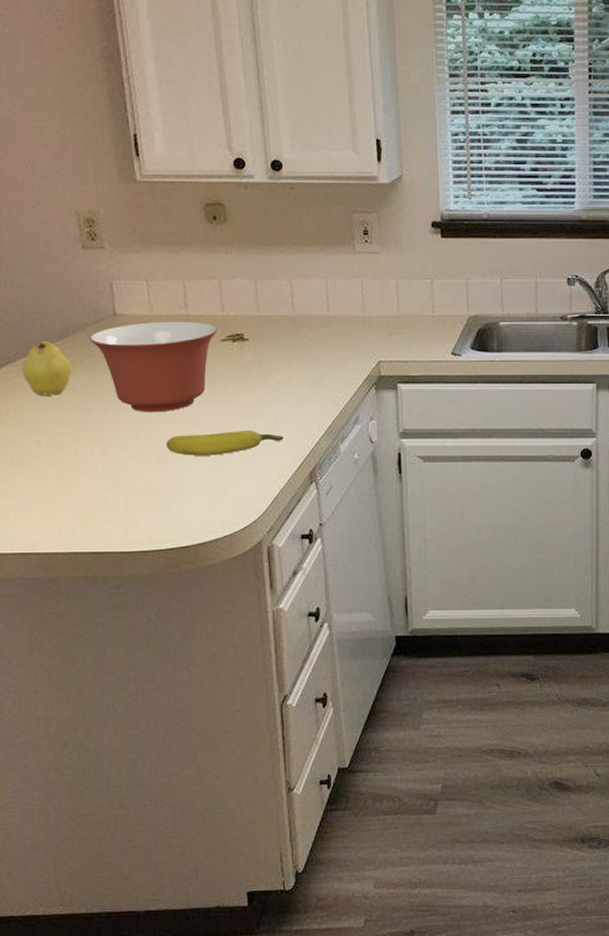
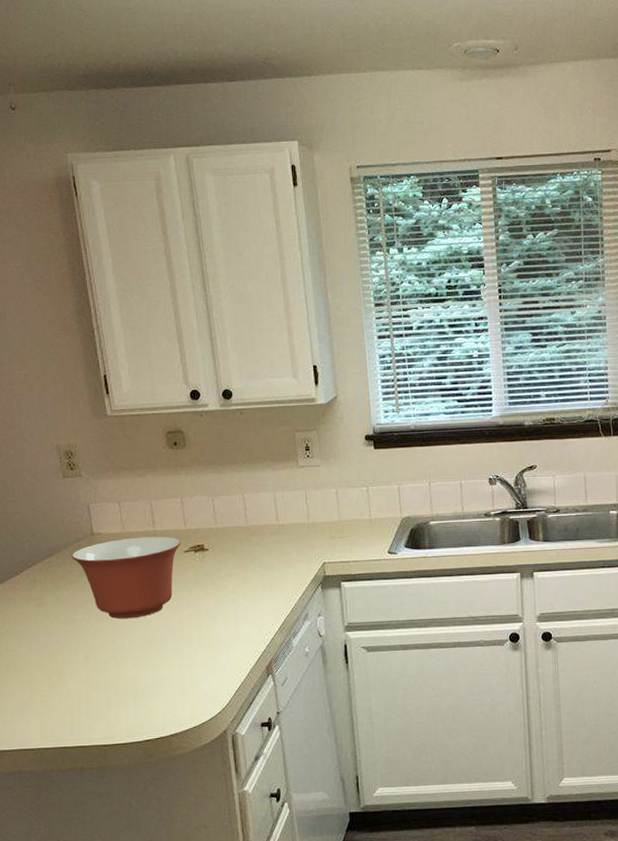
fruit: present [22,341,72,396] -> none [15,560,57,609]
banana: present [166,429,284,456] -> none [140,630,242,656]

